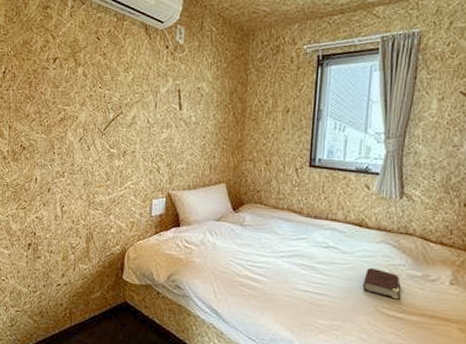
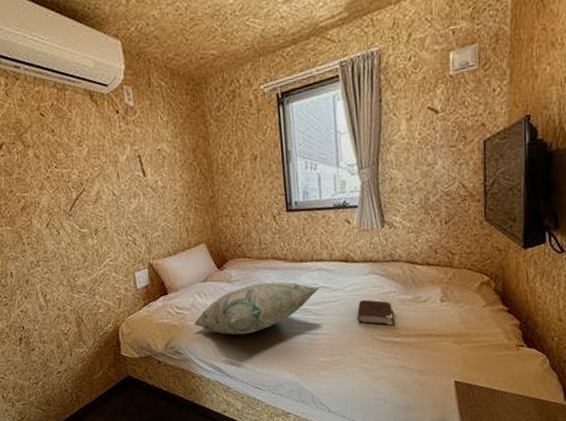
decorative pillow: none [199,232,330,281] -> present [193,281,320,335]

